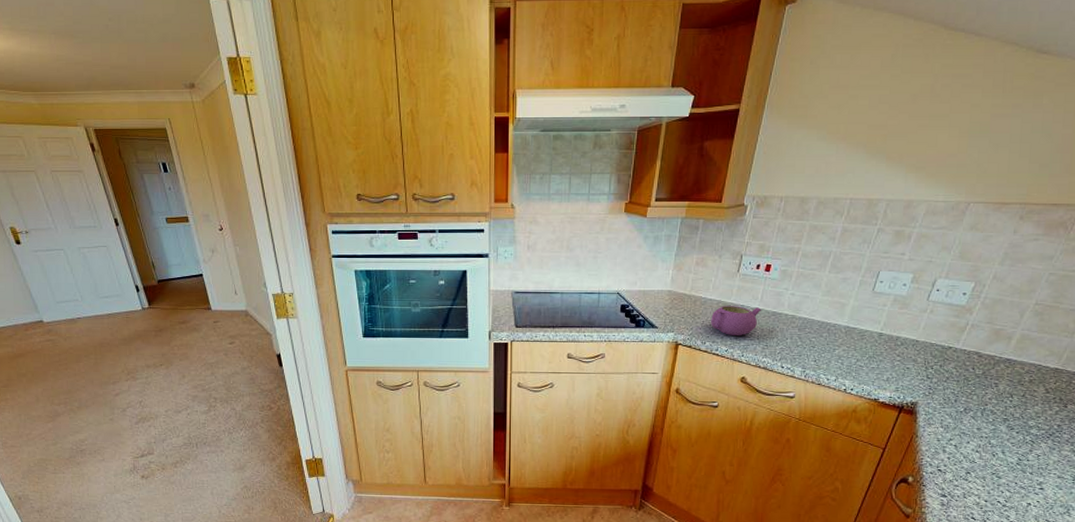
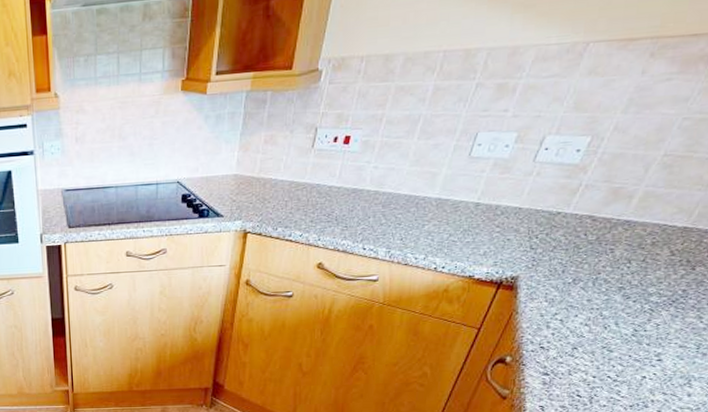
teapot: present [711,306,761,335] -> none [283,185,339,219]

